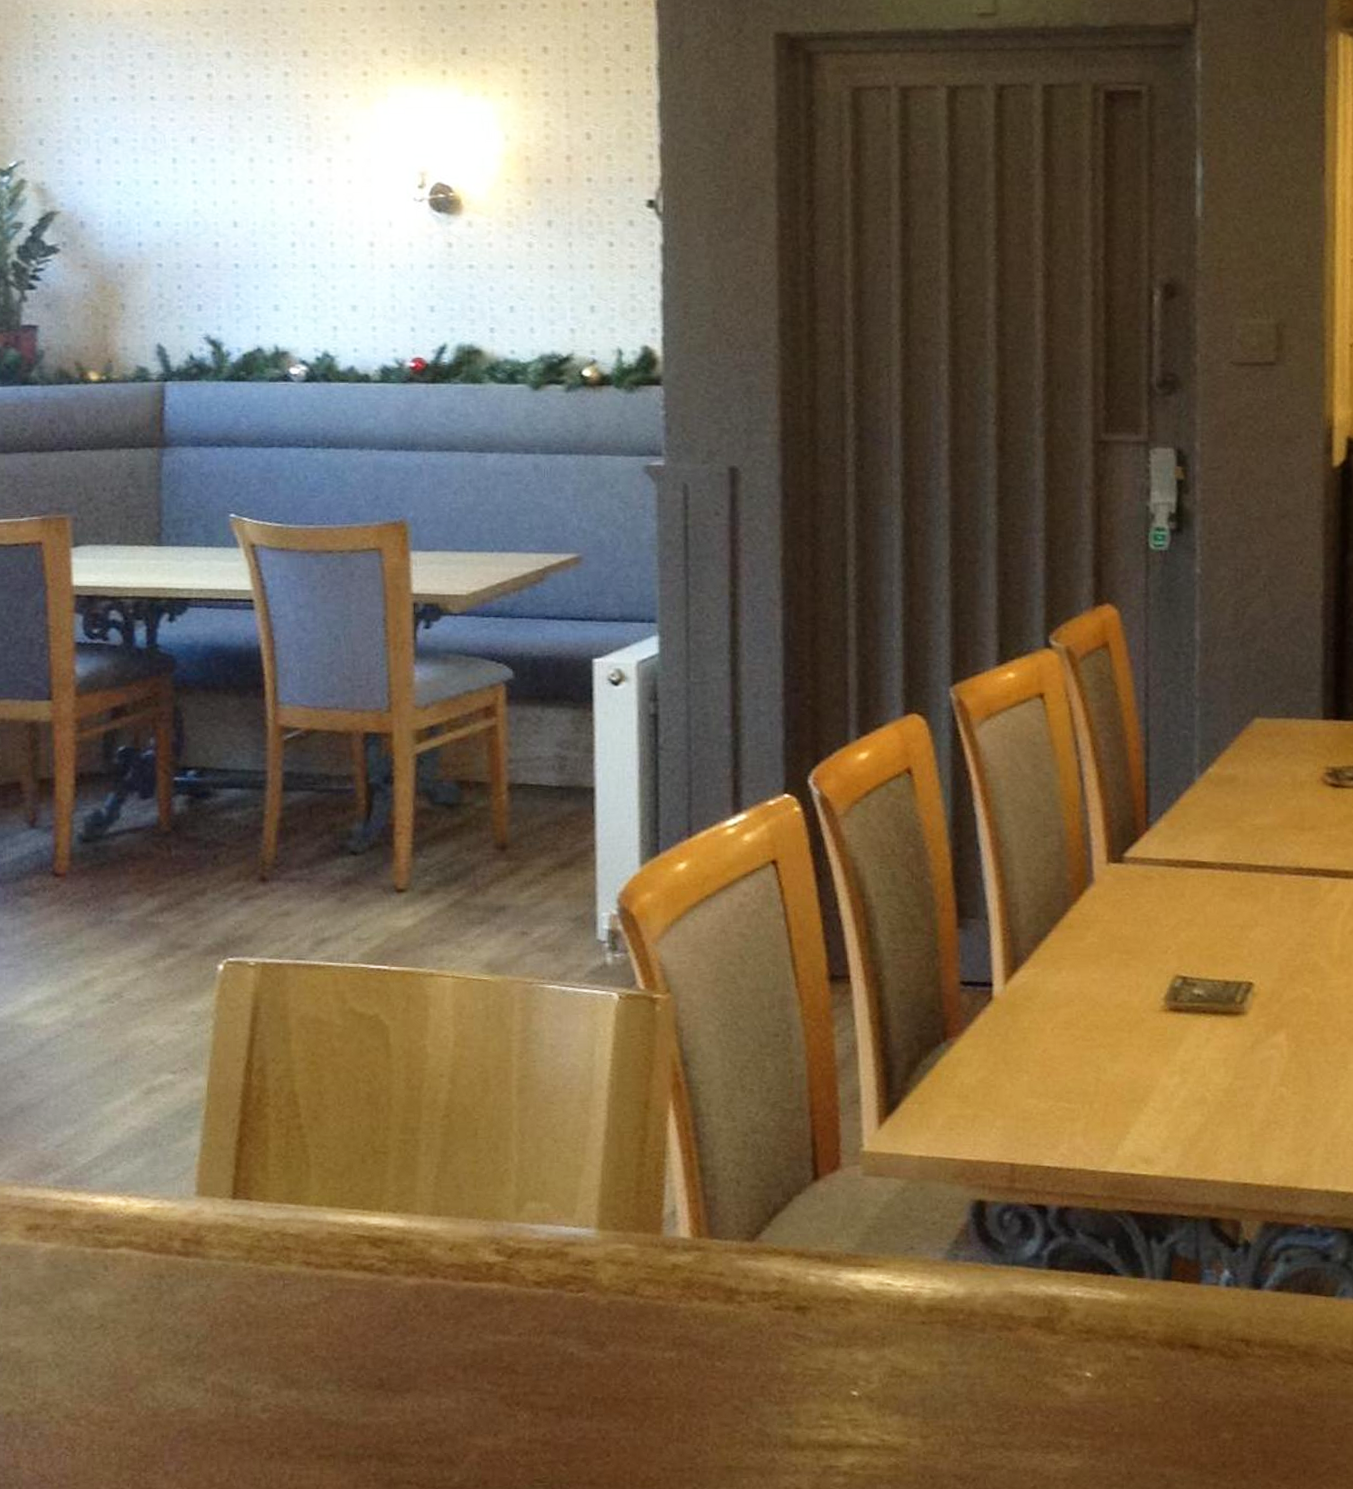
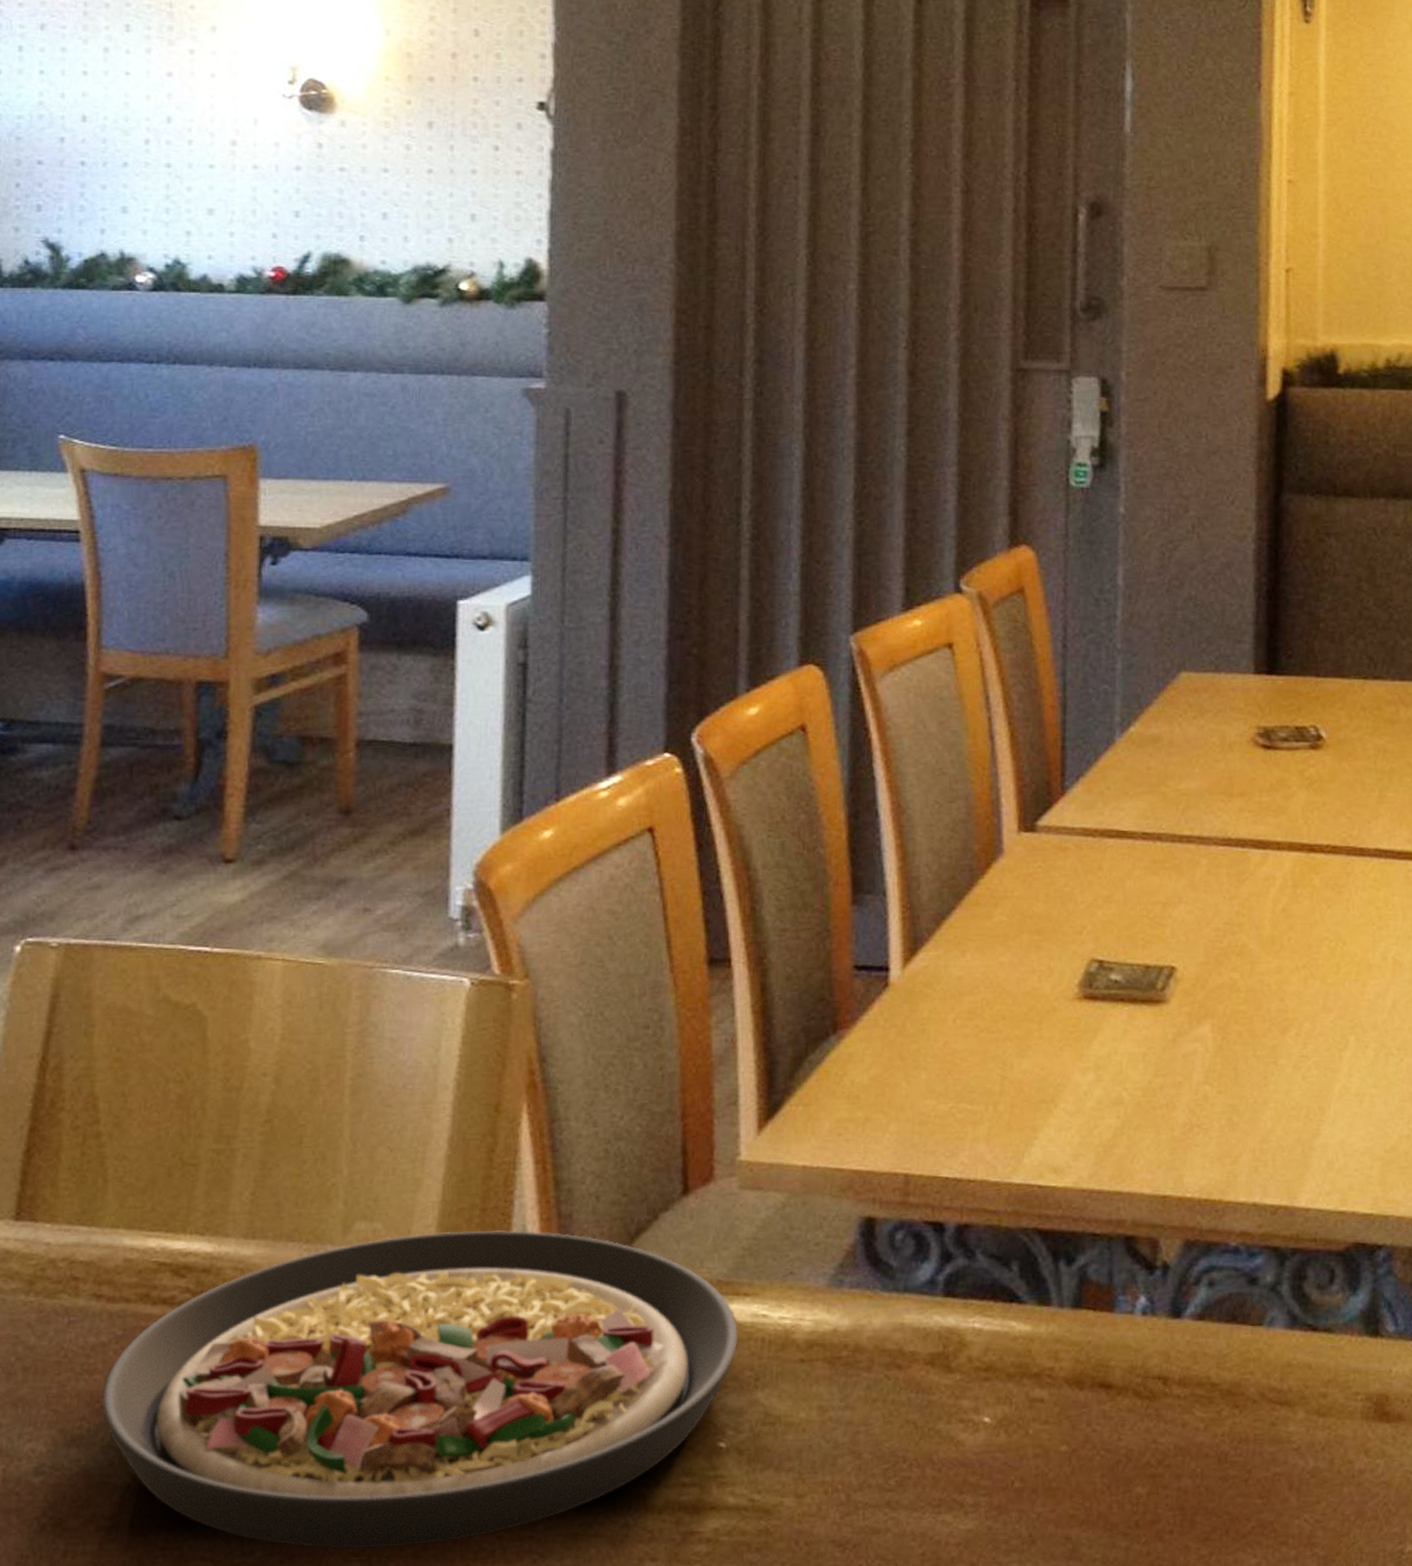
plate: none [315,1209,866,1477] -> present [101,1229,738,1550]

